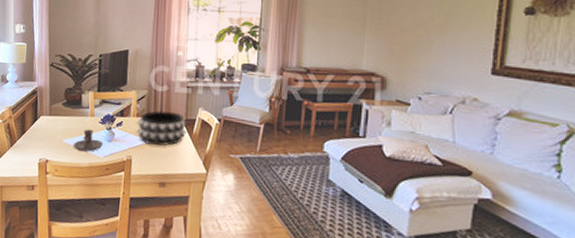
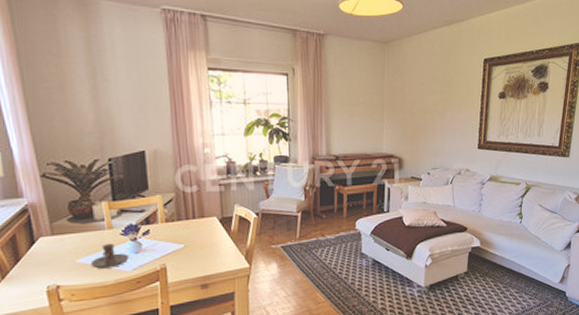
decorative bowl: present [136,111,186,146] -> none [167,212,224,250]

